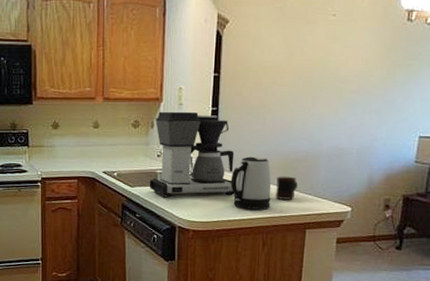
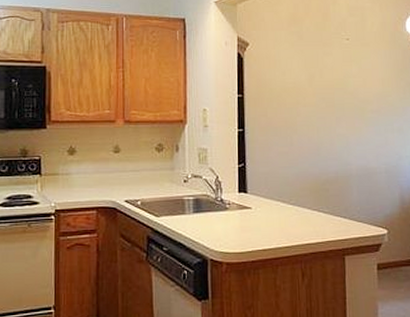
coffee maker: present [149,111,235,198] -> none [176,133,268,227]
kettle: present [230,156,272,210] -> none [263,179,306,236]
mug: present [276,176,298,200] -> none [310,199,331,224]

